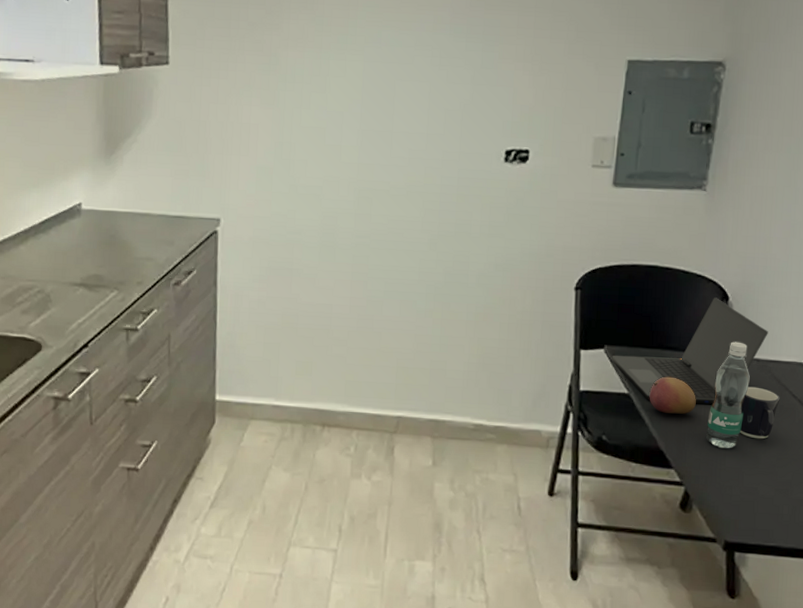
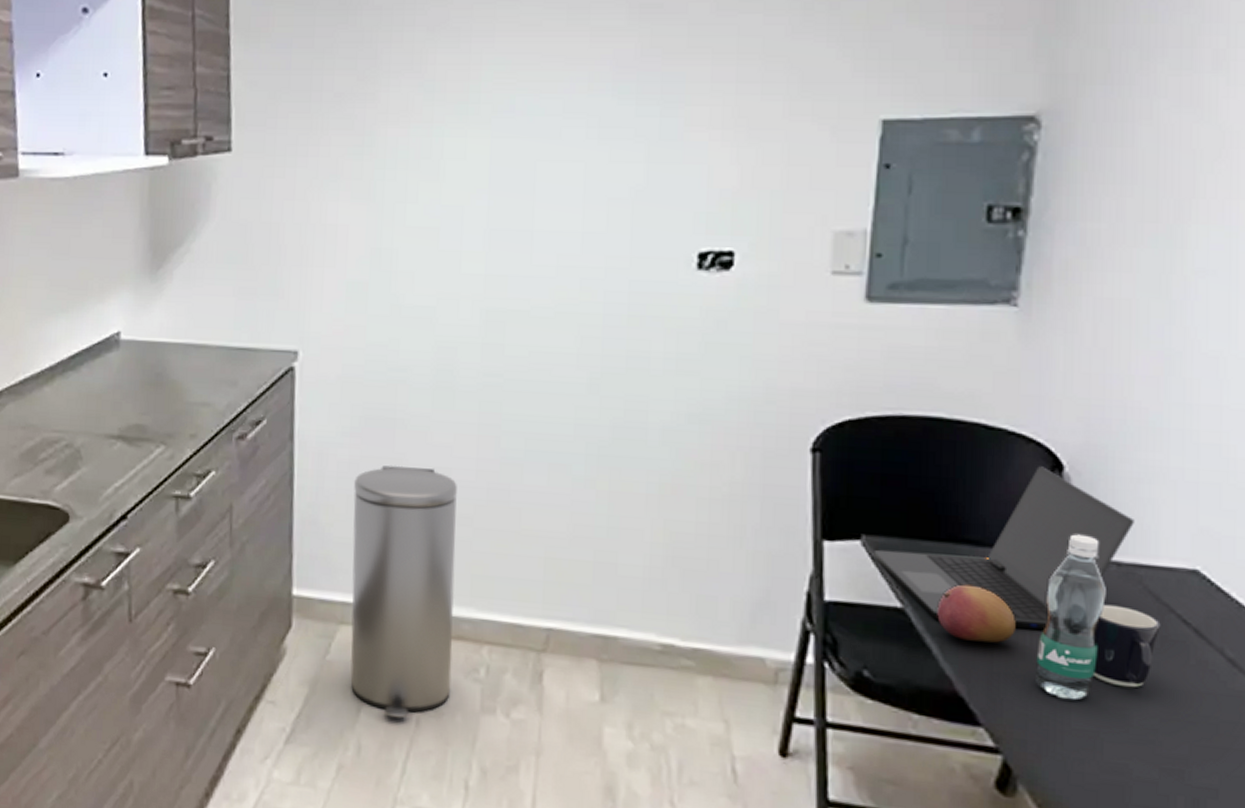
pedal bin: none [258,303,336,485] -> present [350,465,457,719]

